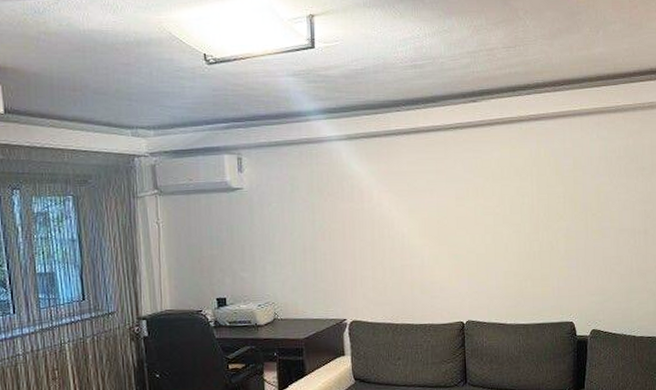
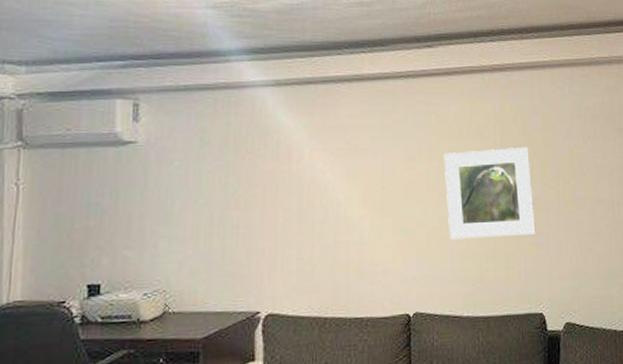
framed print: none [488,185,567,263] -> present [443,146,536,240]

